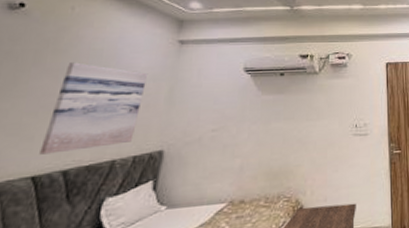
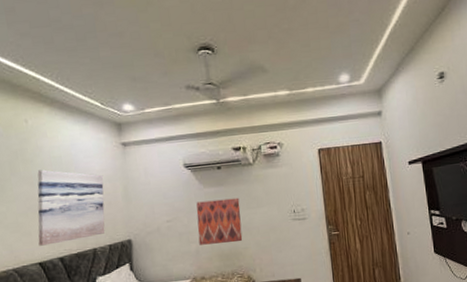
wall art: none [245,107,299,161] -> present [196,197,243,245]

